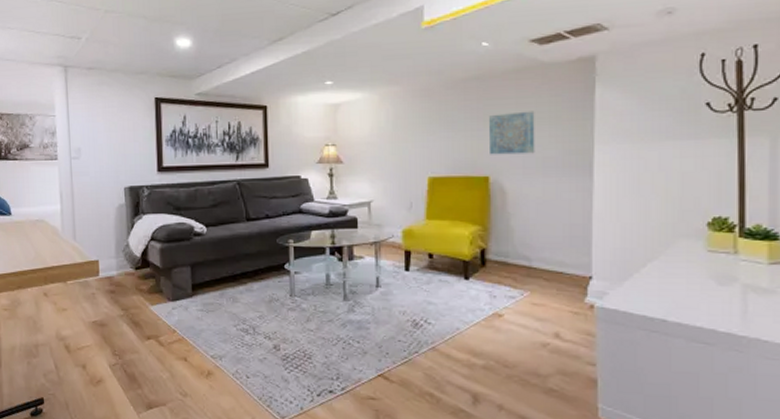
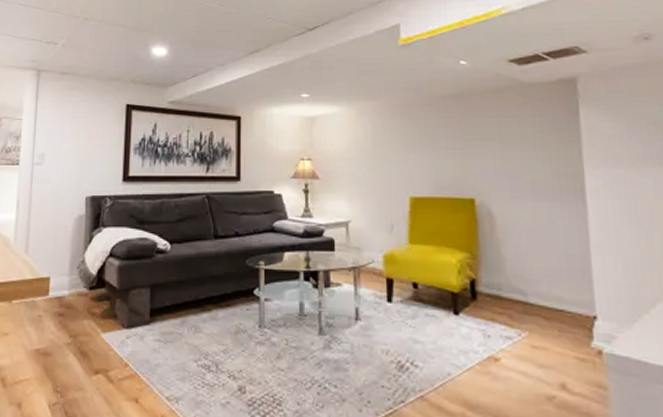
wall art: present [489,111,535,155] -> none [471,131,522,176]

